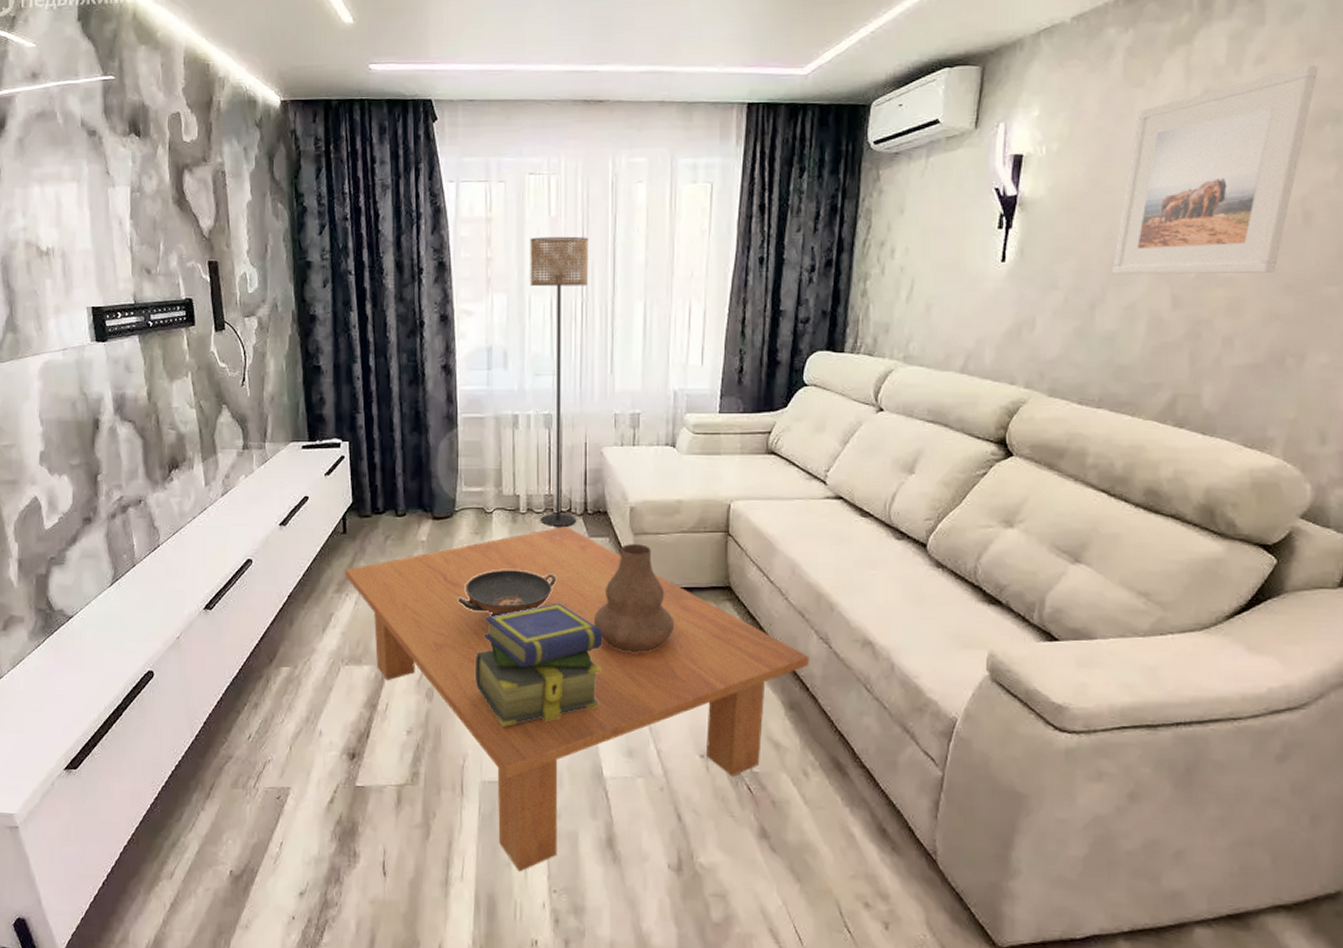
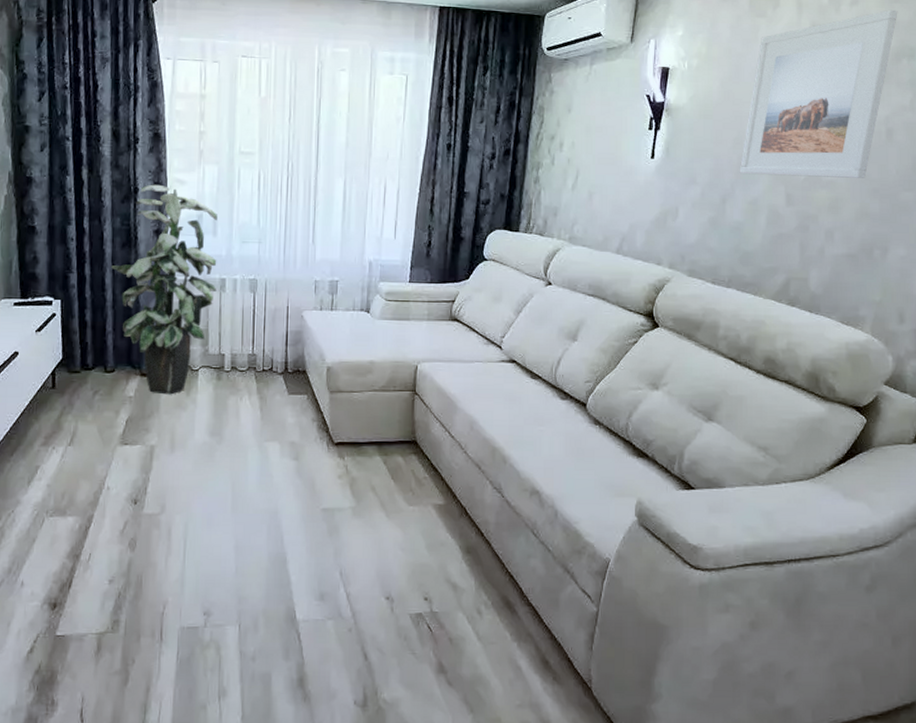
coffee table: present [346,526,809,872] -> none [53,384,485,714]
indoor plant: none [399,316,510,539] -> present [111,184,217,395]
decorative bowl: present [457,570,556,618] -> none [162,424,257,470]
stack of books: present [474,603,603,727] -> none [177,456,299,574]
floor lamp: present [530,236,589,527] -> none [240,115,295,384]
vase: present [593,544,675,652] -> none [290,401,366,502]

